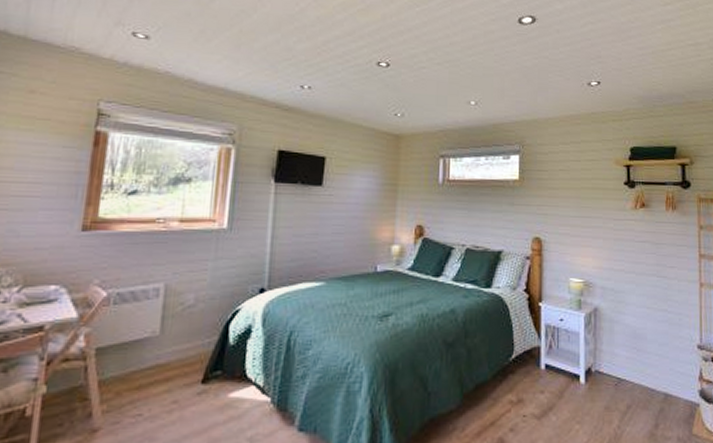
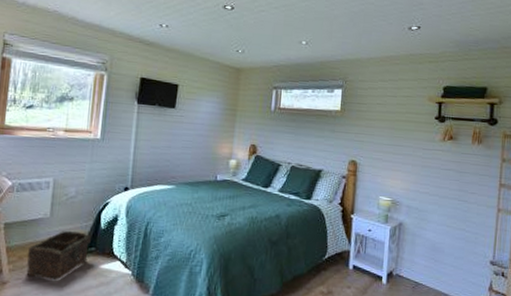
basket: none [126,350,216,421] -> present [26,230,91,281]

